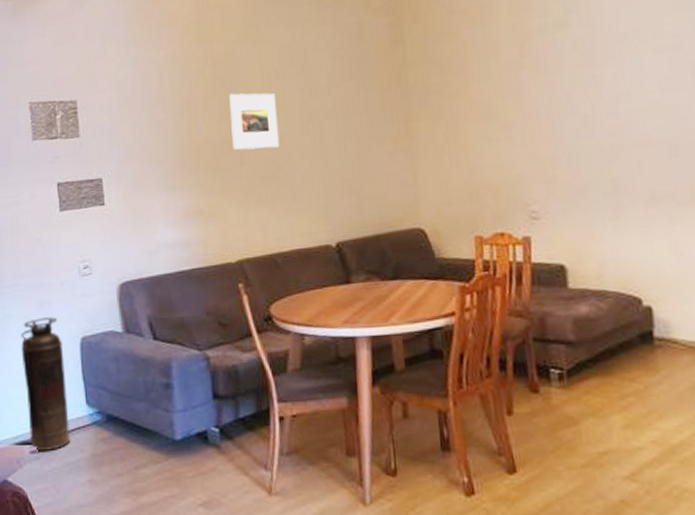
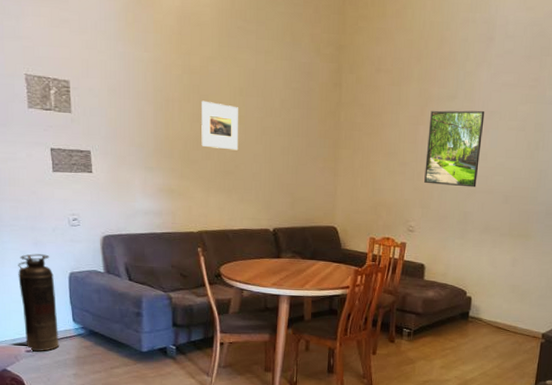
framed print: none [533,34,623,148] -> present [424,110,485,188]

